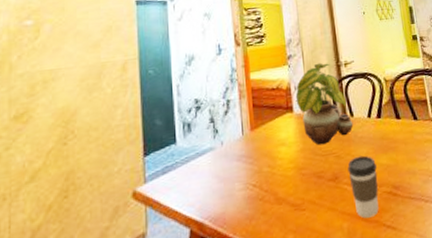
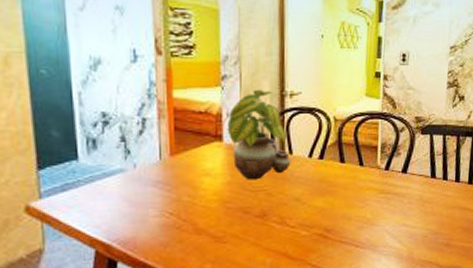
coffee cup: present [347,155,379,218] -> none [278,196,310,256]

